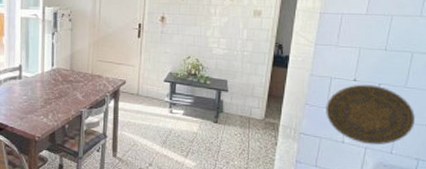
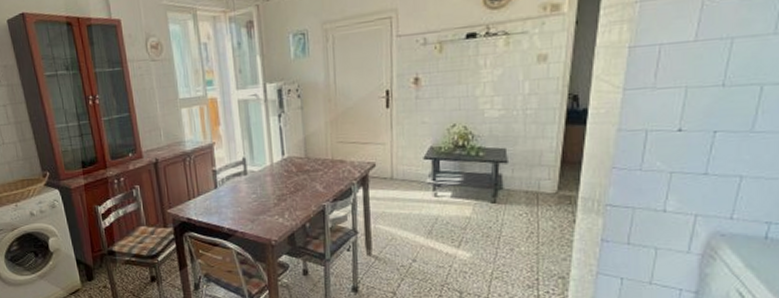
decorative plate: present [326,84,415,146] -> none [640,133,765,211]

